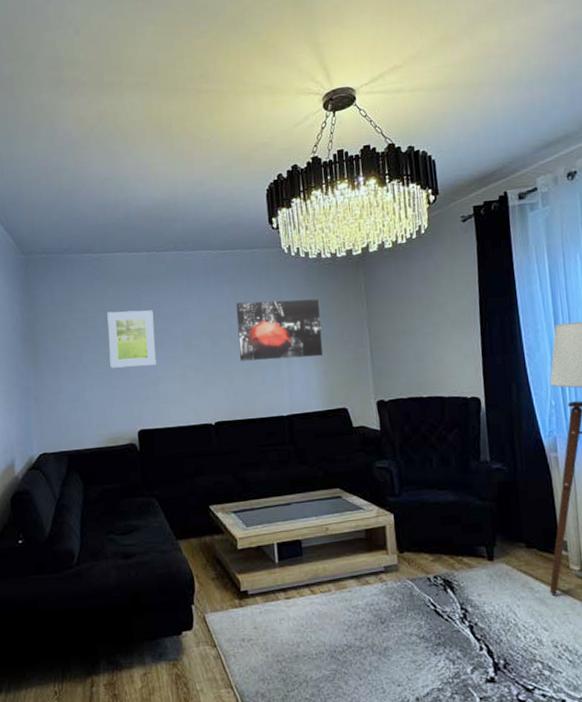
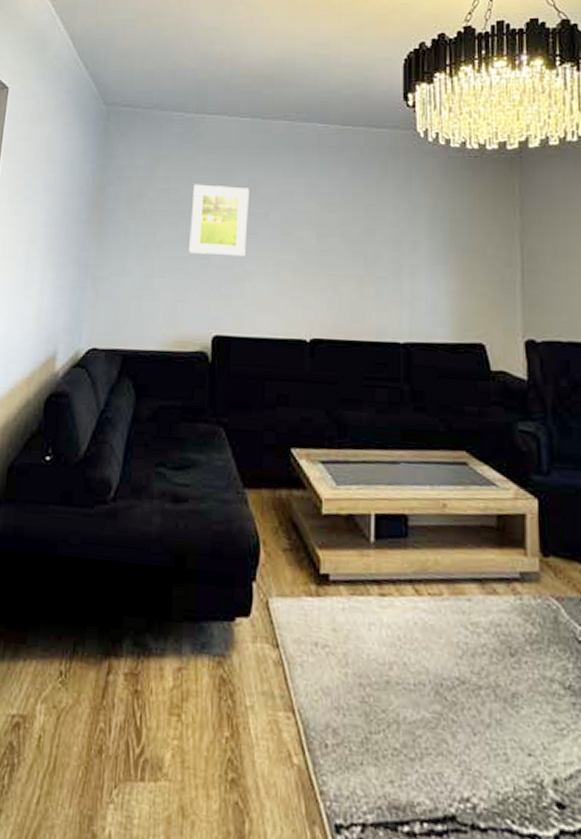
wall art: present [236,299,323,361] -> none [351,192,459,272]

